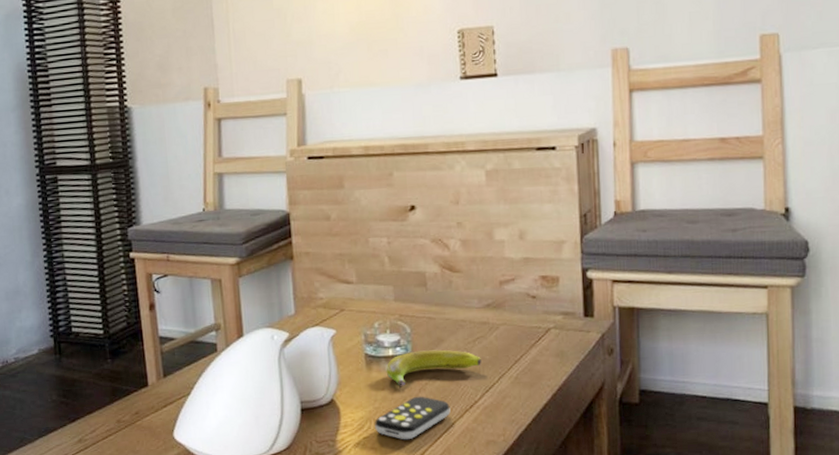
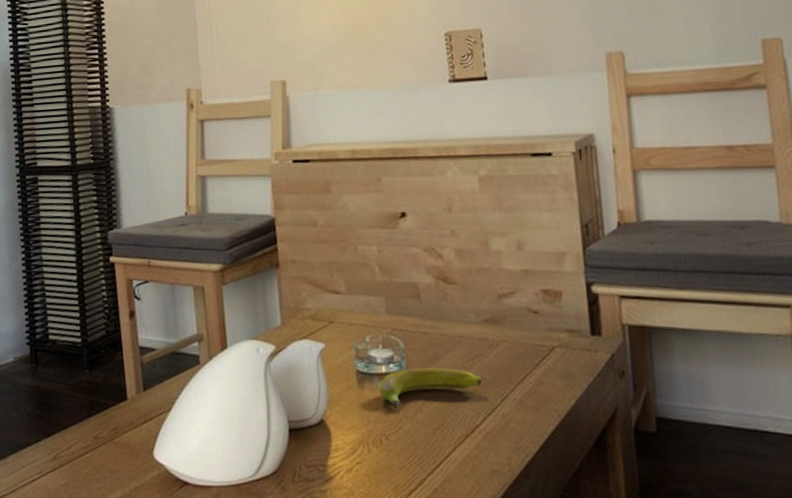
remote control: present [374,396,451,440] -> none [368,418,450,467]

